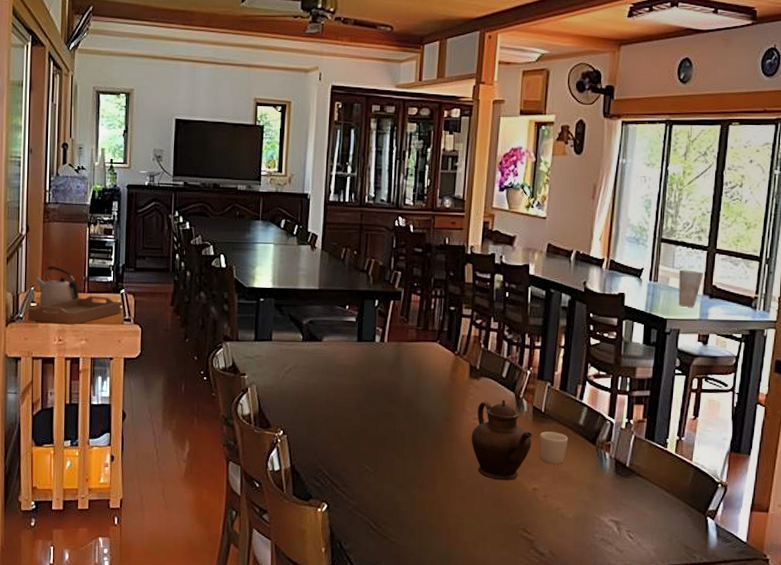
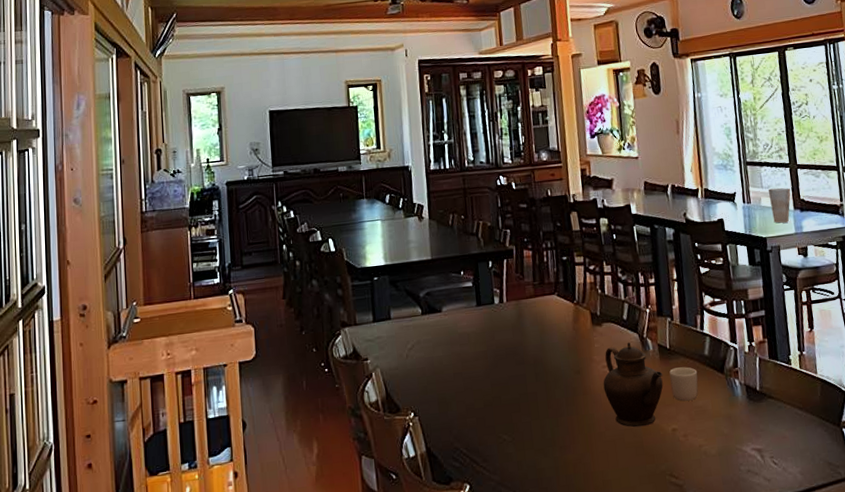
serving tray: present [28,295,122,325] -> none [132,300,232,339]
kettle: present [34,266,79,306] -> none [136,276,185,321]

